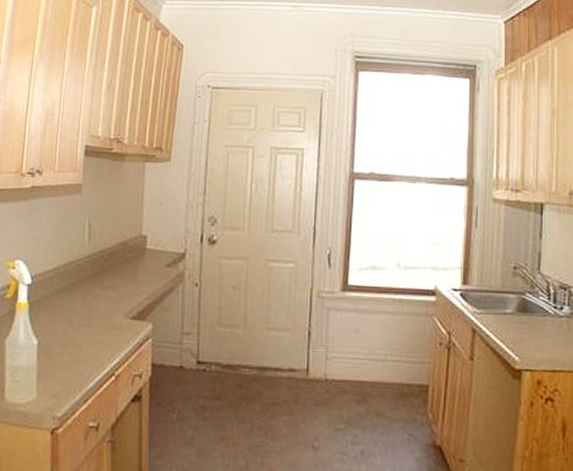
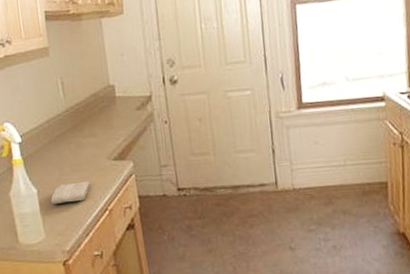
washcloth: none [51,338,99,361] -> present [50,181,90,204]

